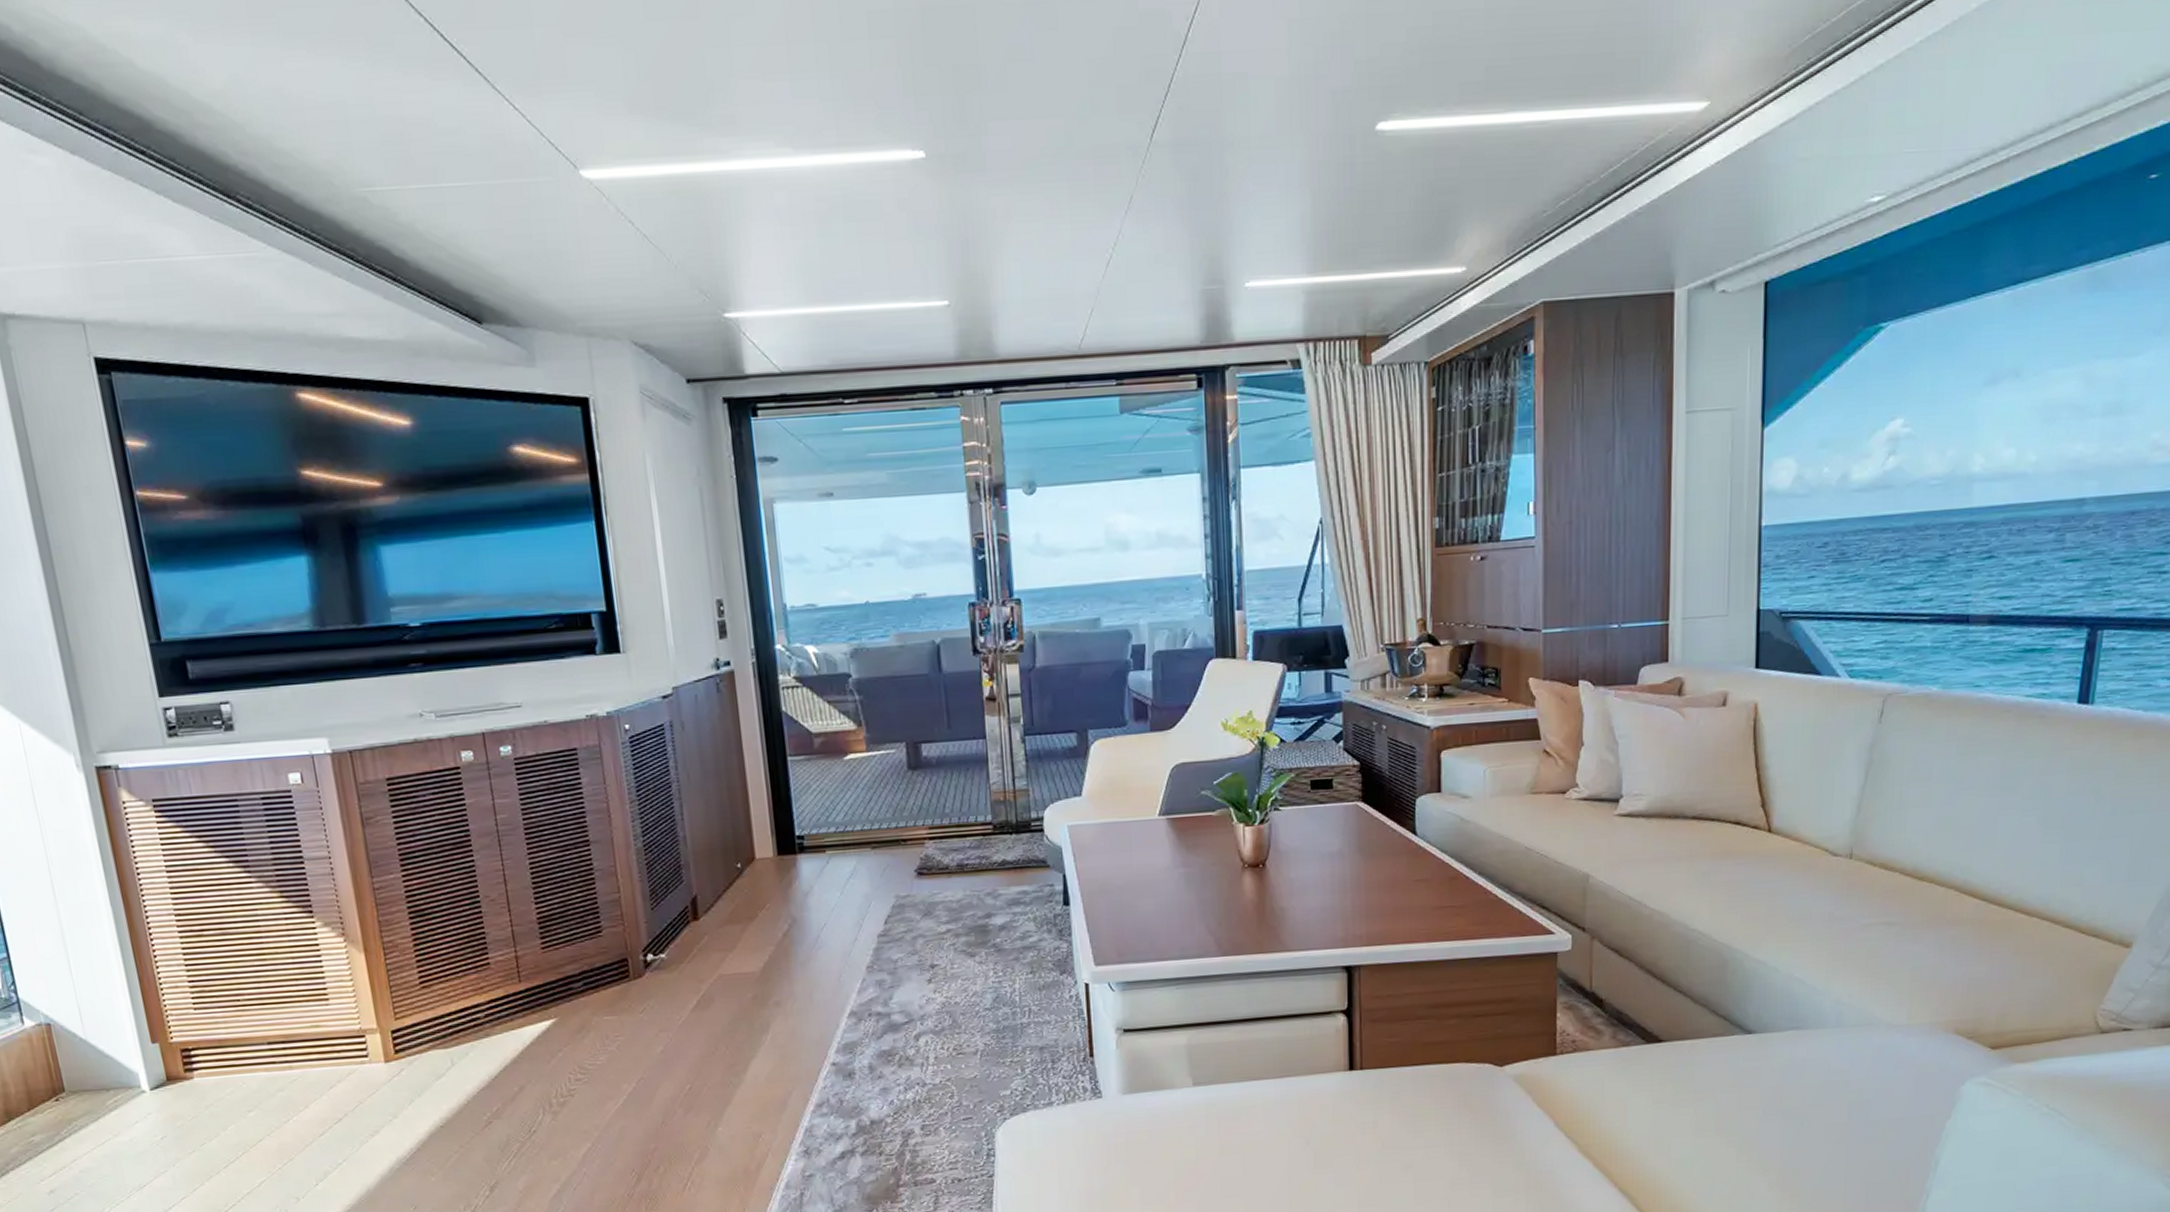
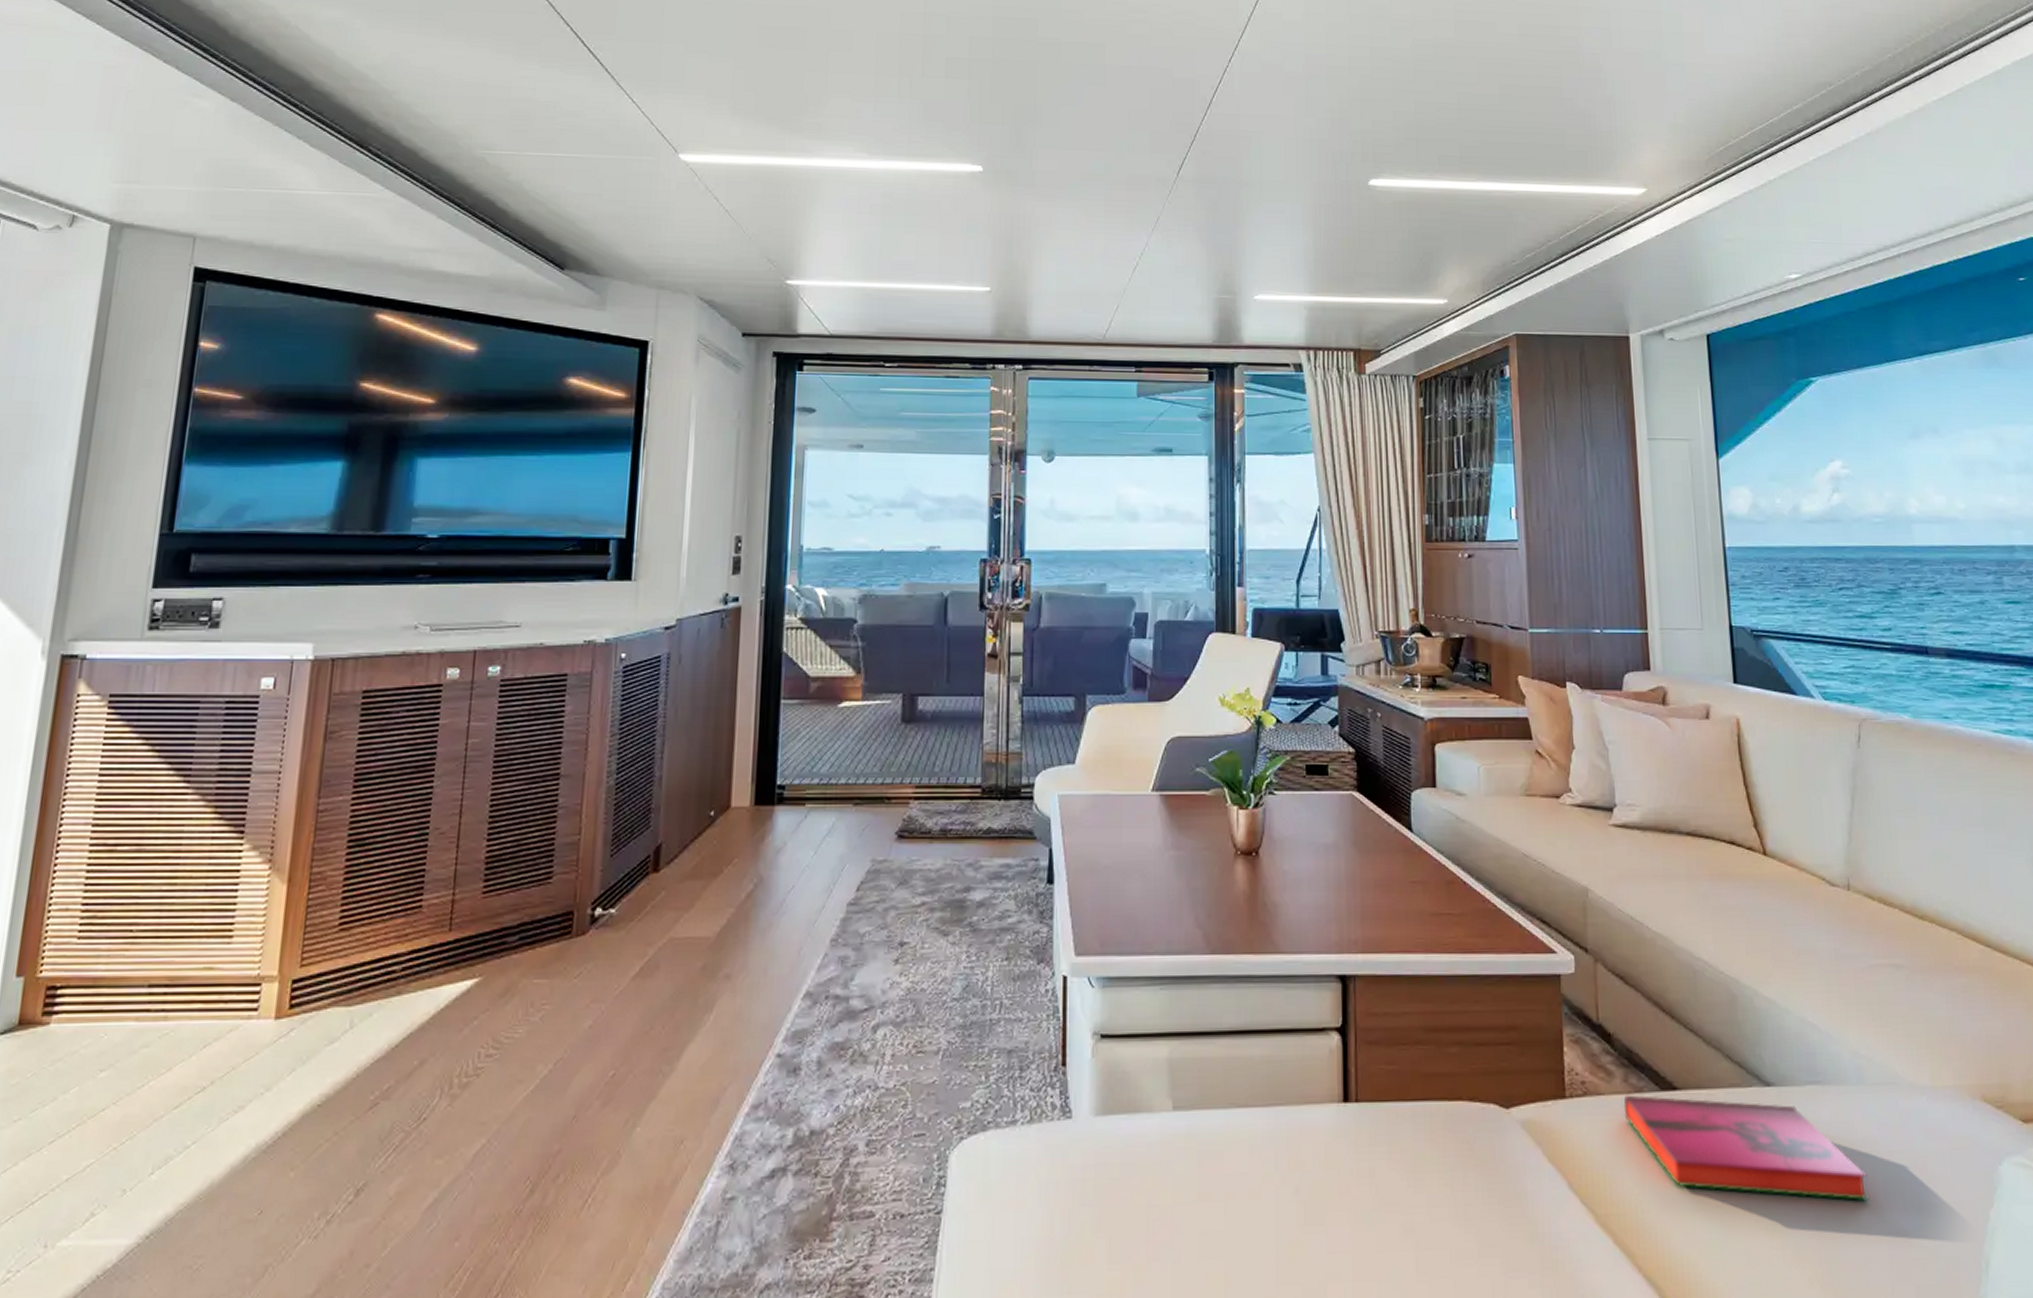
hardback book: none [1610,1047,1835,1121] -> present [1623,1094,1869,1200]

